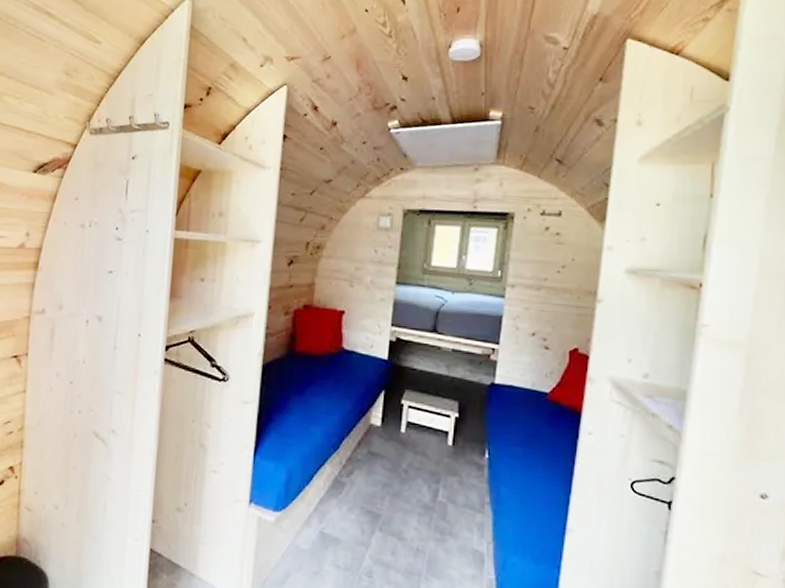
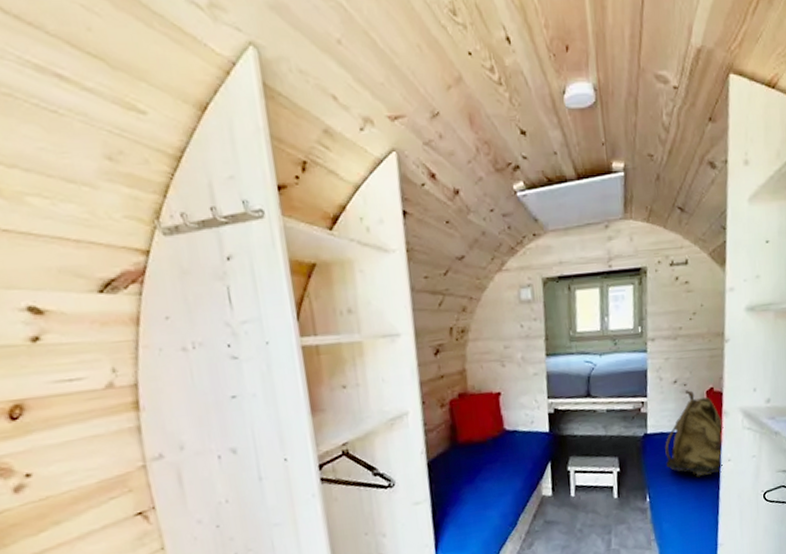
backpack: none [513,346,587,446] -> present [665,390,724,478]

